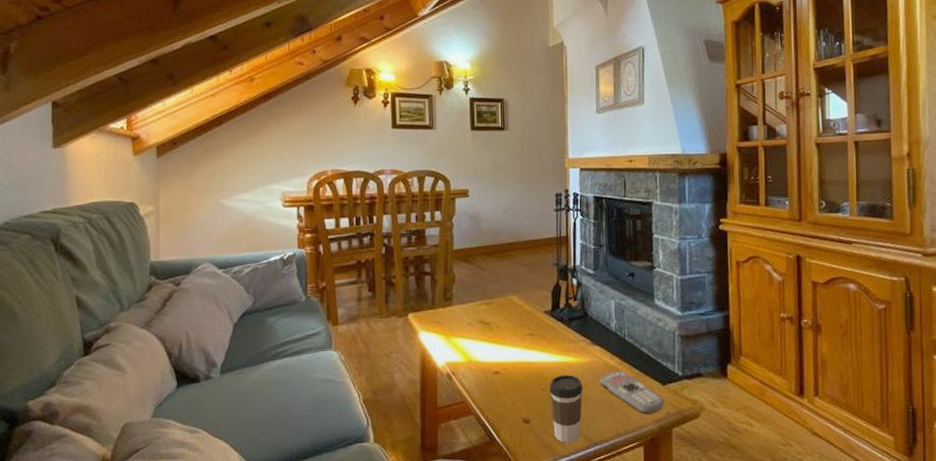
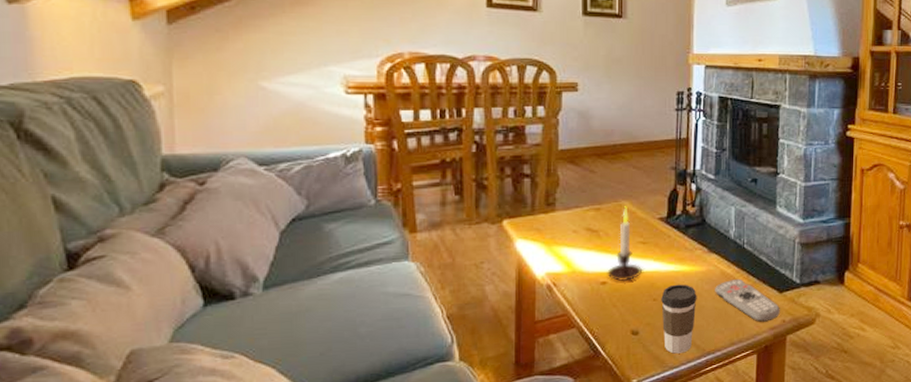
candle: none [499,300,530,372] -> present [607,206,642,282]

